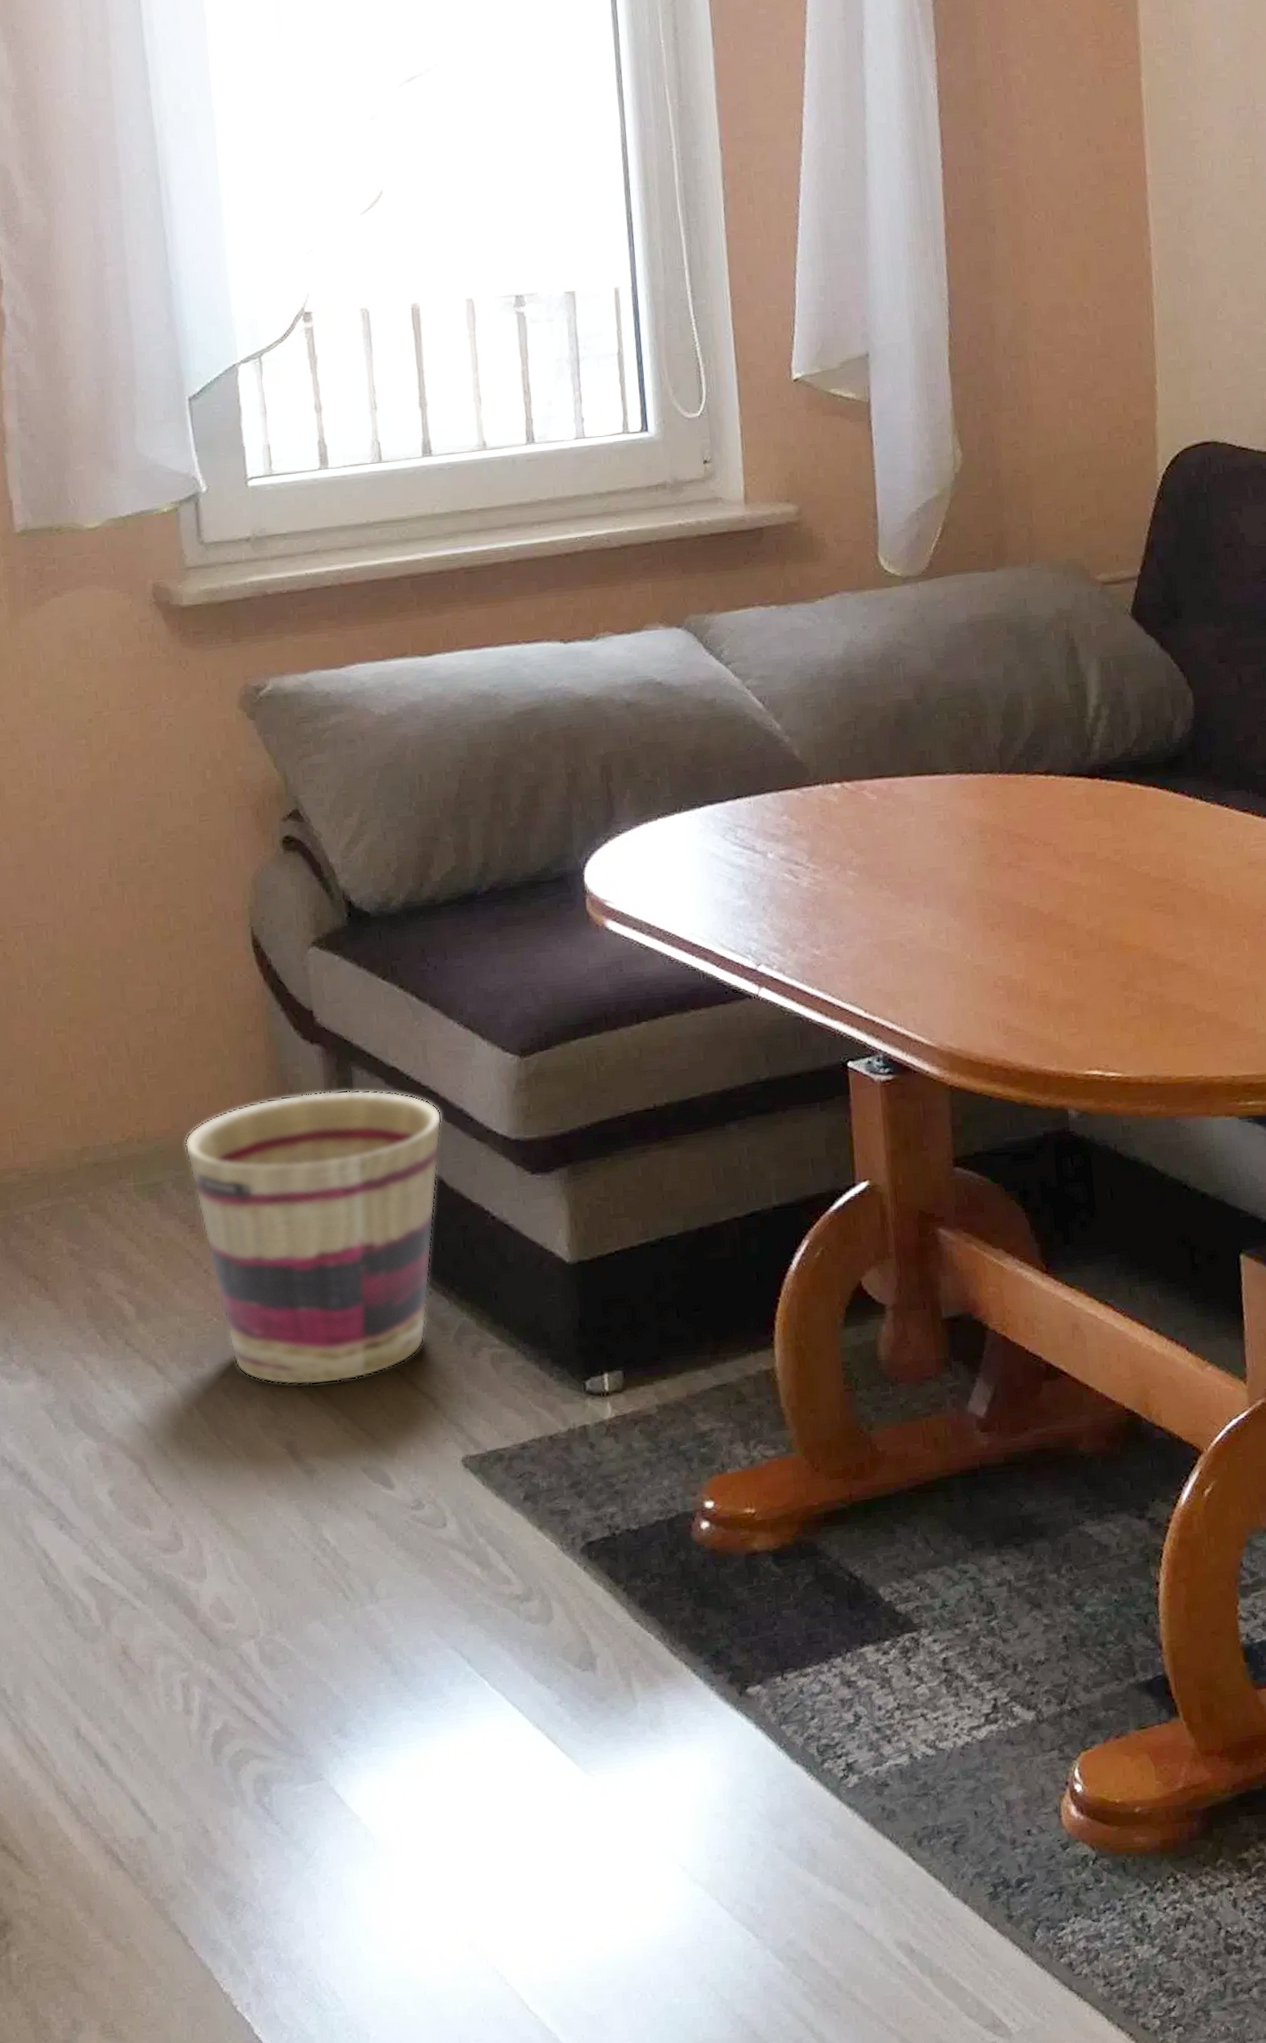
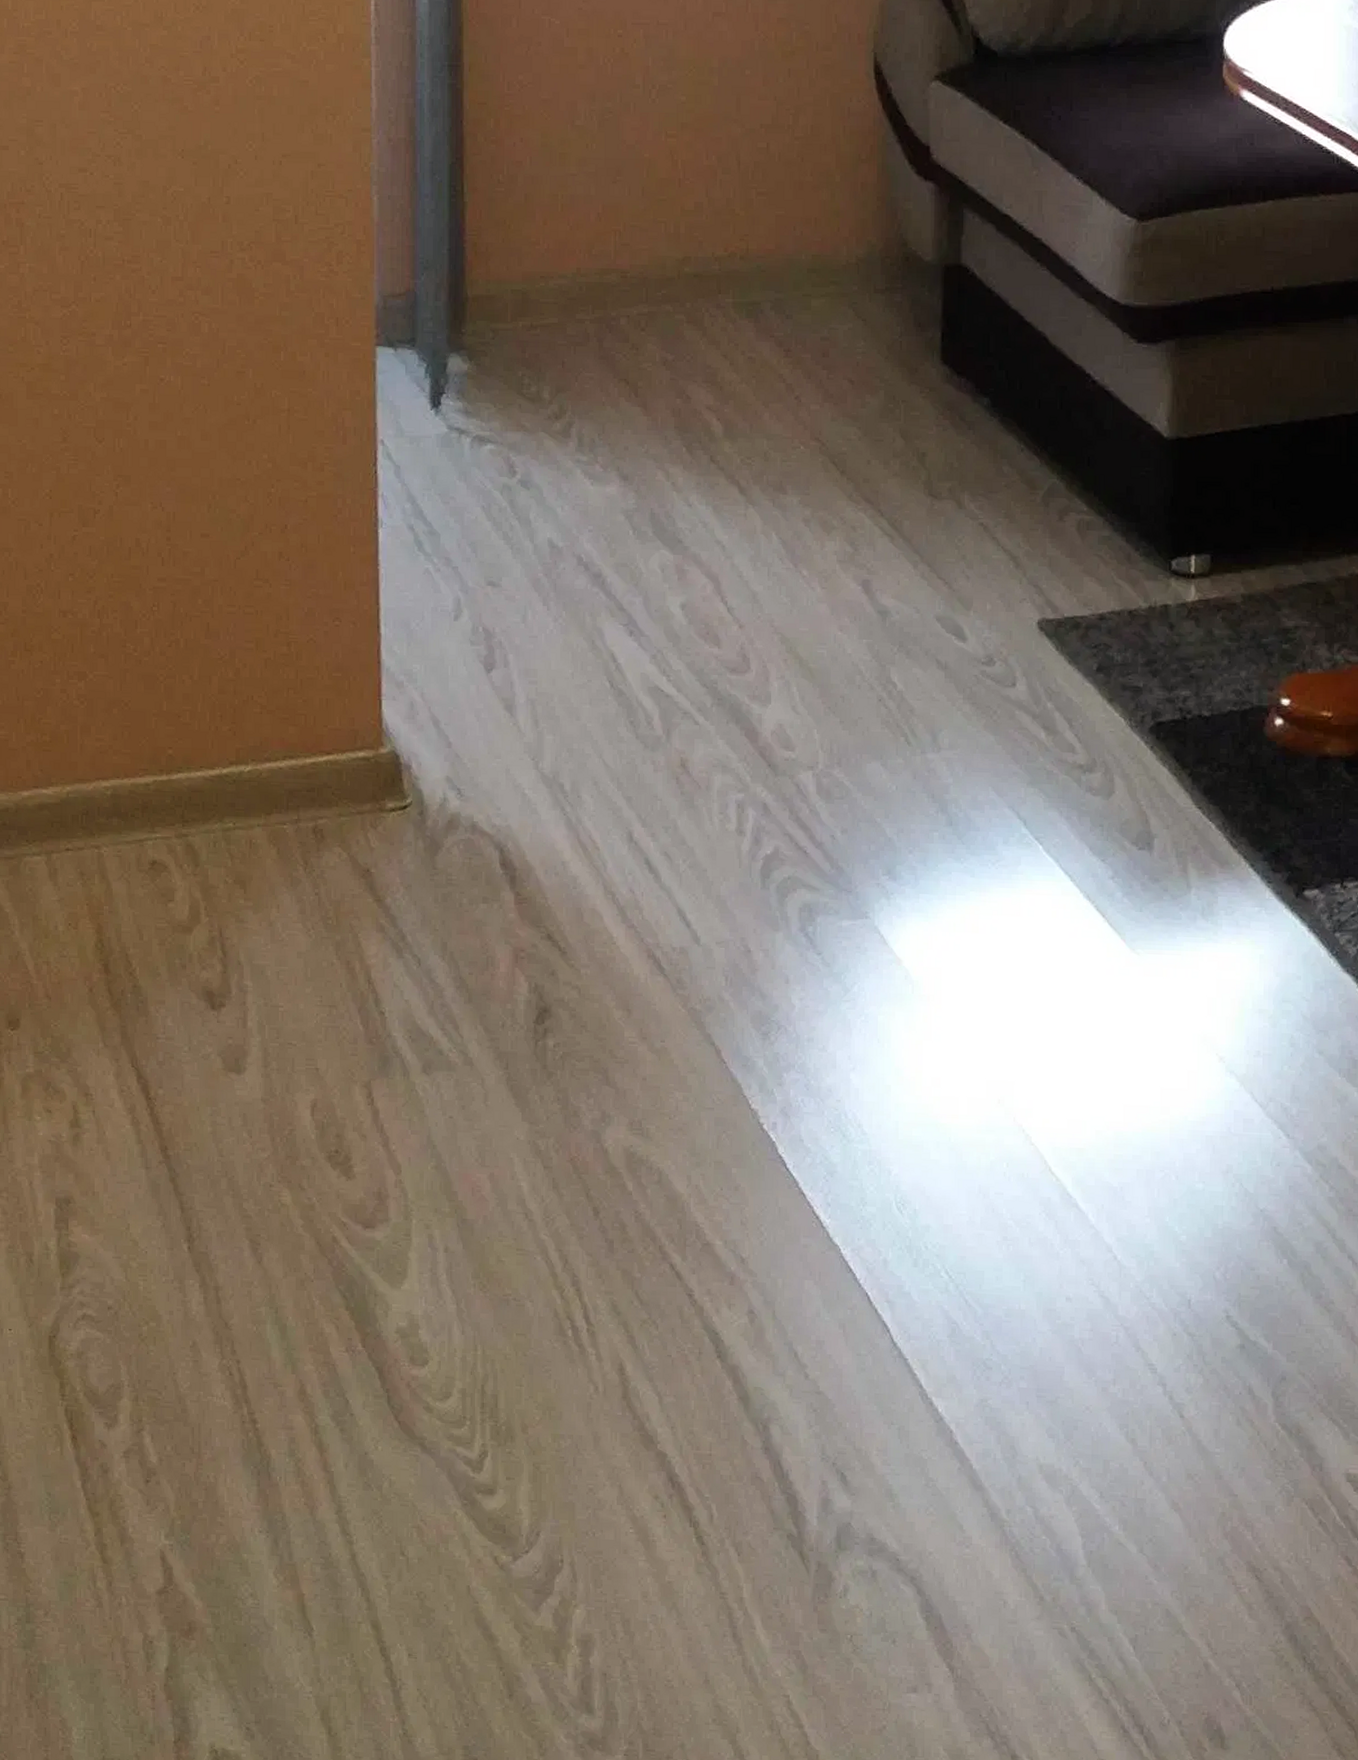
basket: present [185,1090,442,1386] -> none [787,230,1051,528]

